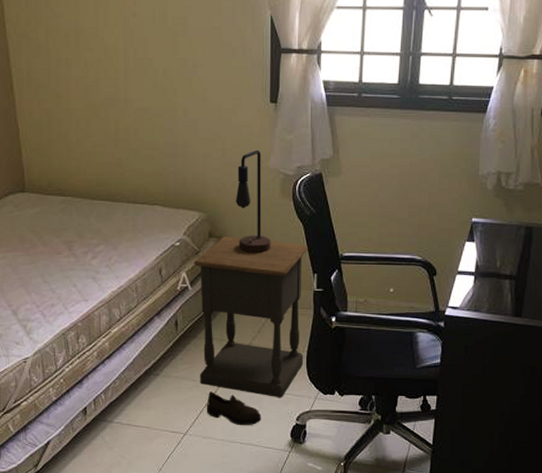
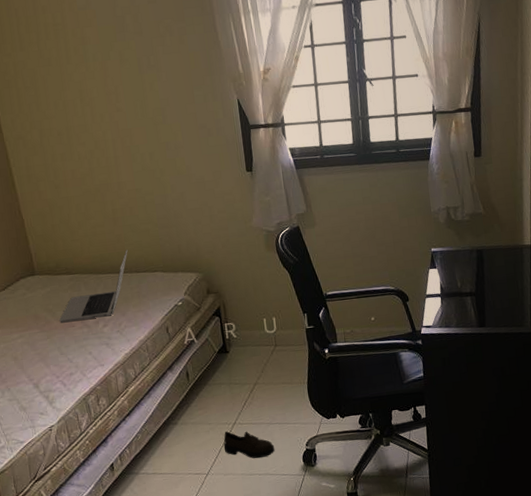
laptop: none [46,176,127,249] -> present [59,250,128,323]
nightstand: present [194,237,308,398] -> none [196,289,306,428]
table lamp: present [235,149,271,254] -> none [225,212,264,304]

